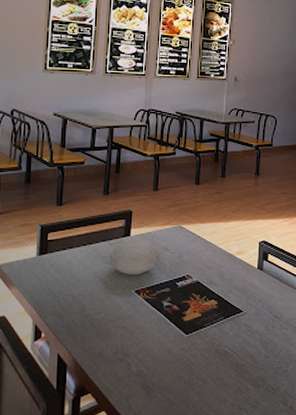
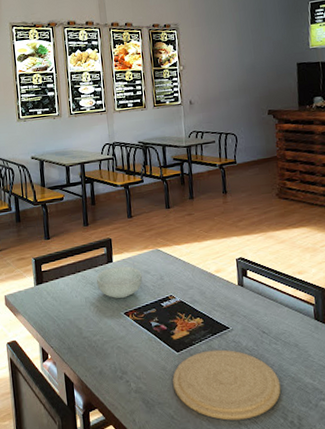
plate: none [177,333,285,406] -> present [172,349,281,421]

